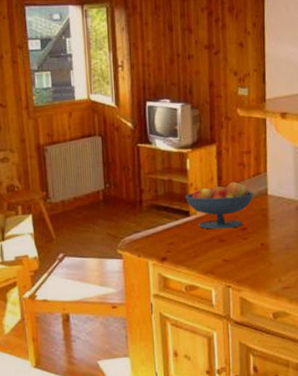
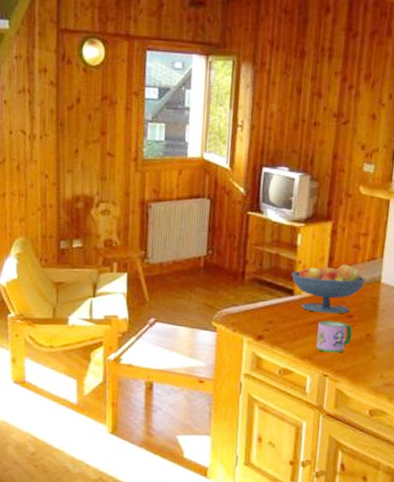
mug: none [216,235,248,265] -> present [316,320,353,353]

